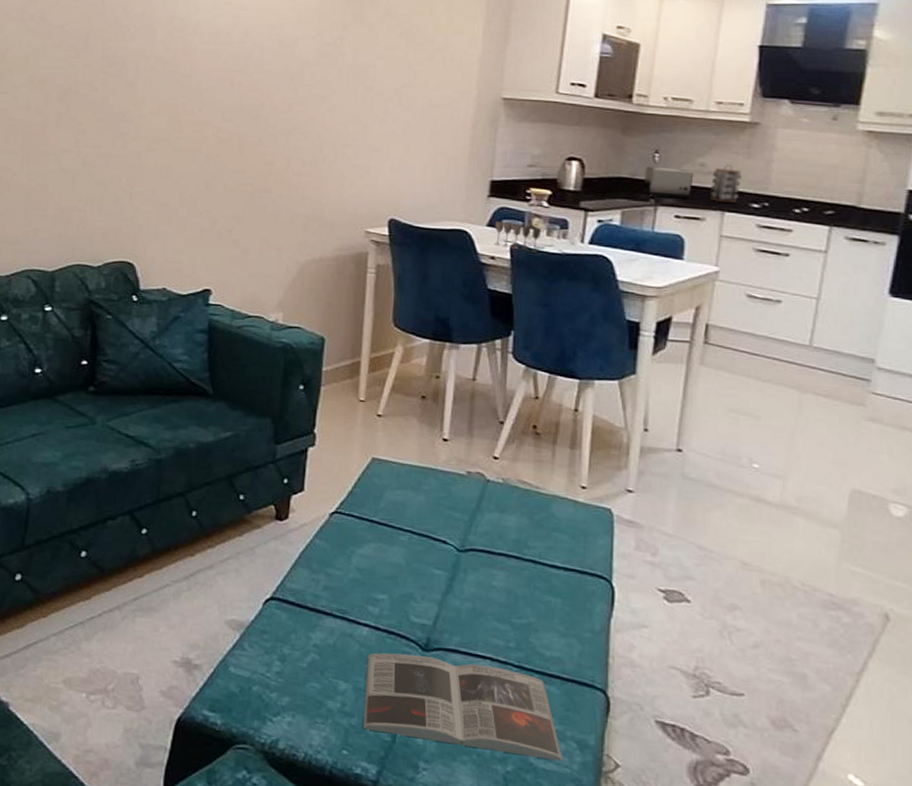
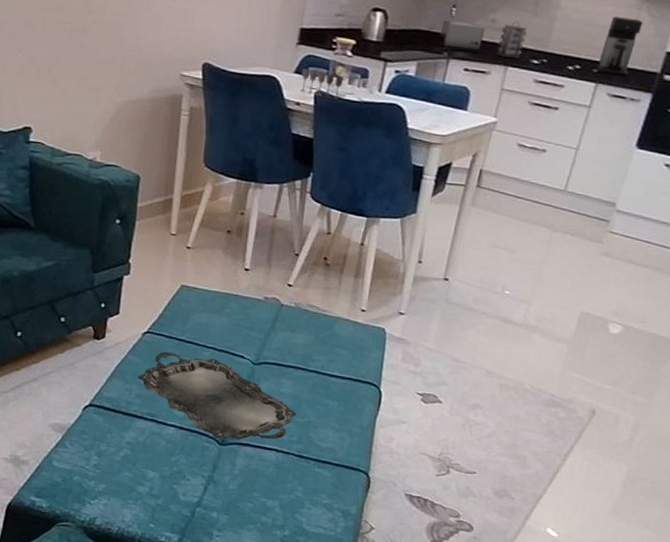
serving tray: none [325,535,513,645] -> present [138,351,297,440]
magazine: present [363,652,564,762] -> none [168,447,330,527]
coffee maker: none [828,155,874,219] -> present [596,16,642,77]

